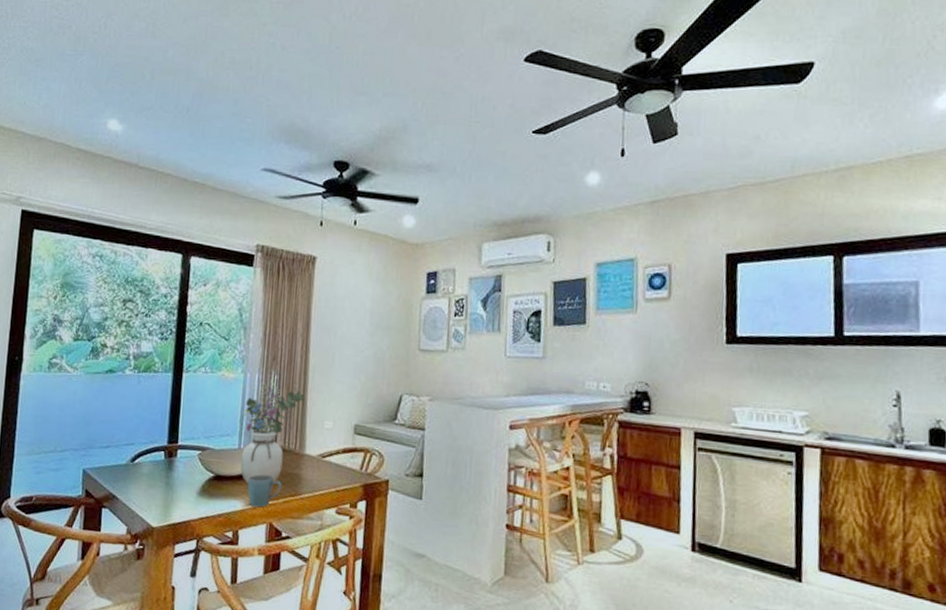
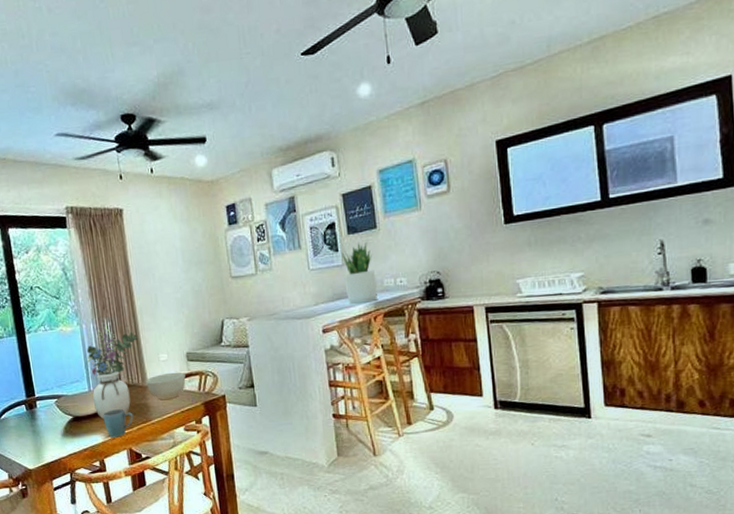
bowl: none [303,443,349,475] -> present [146,372,186,401]
planter: none [541,335,578,404] -> present [341,242,377,304]

